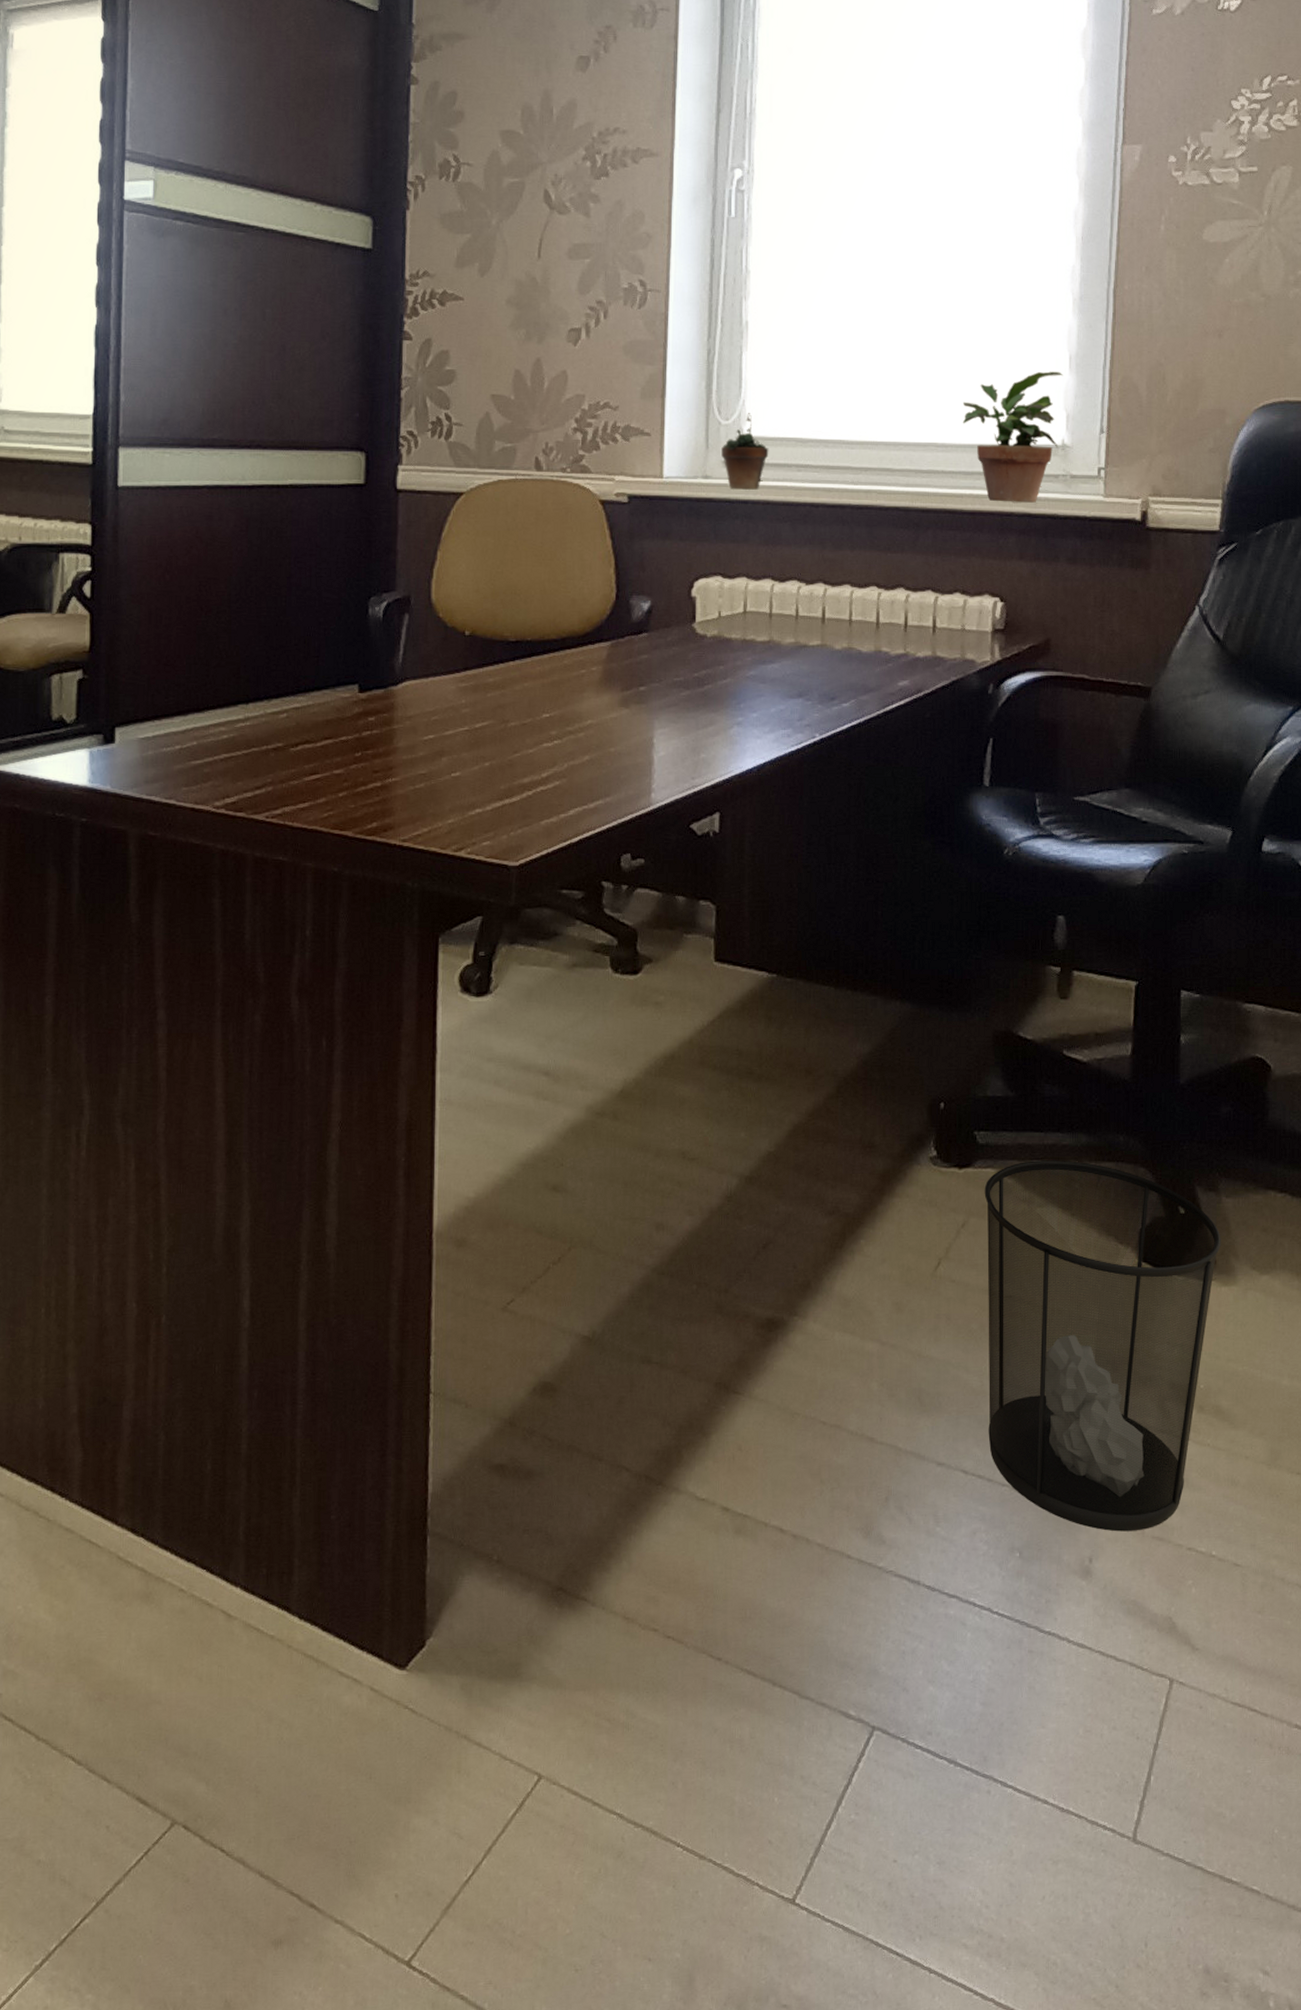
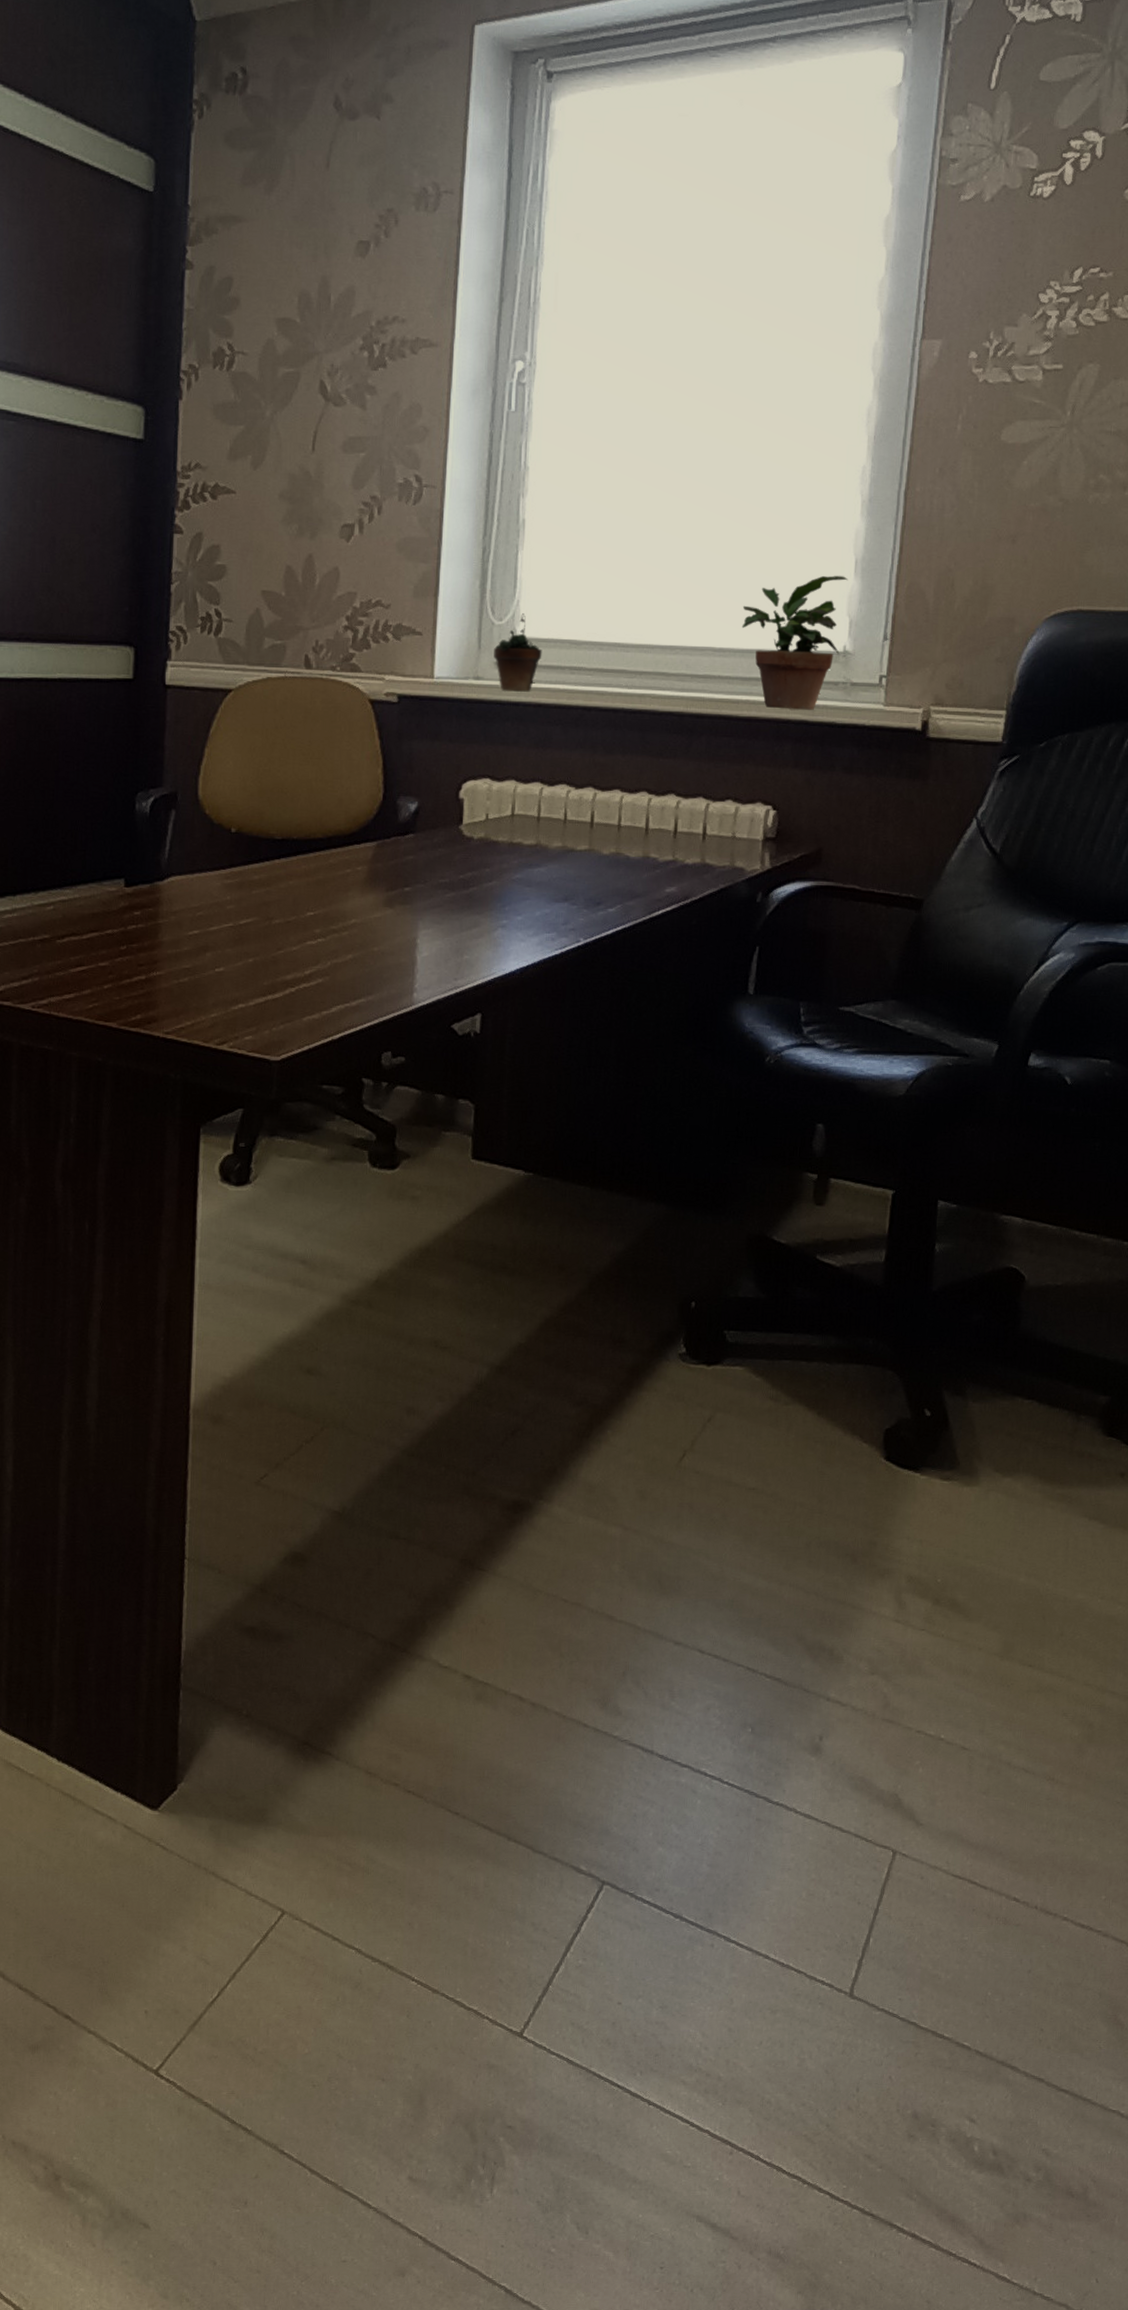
waste bin: present [984,1160,1221,1532] -> none [726,1360,966,1713]

